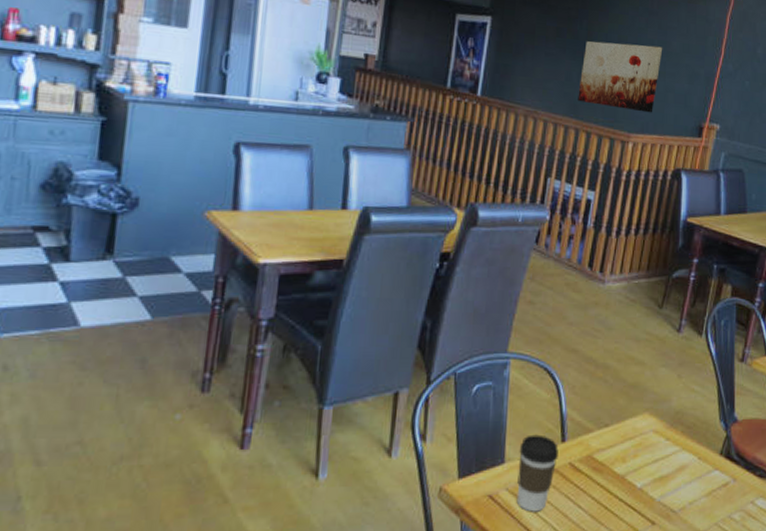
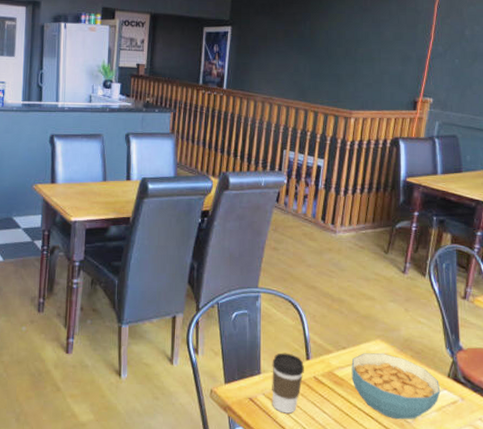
wall art: present [578,41,663,113] -> none [305,37,377,93]
cereal bowl: none [613,430,712,510] -> present [351,353,441,420]

